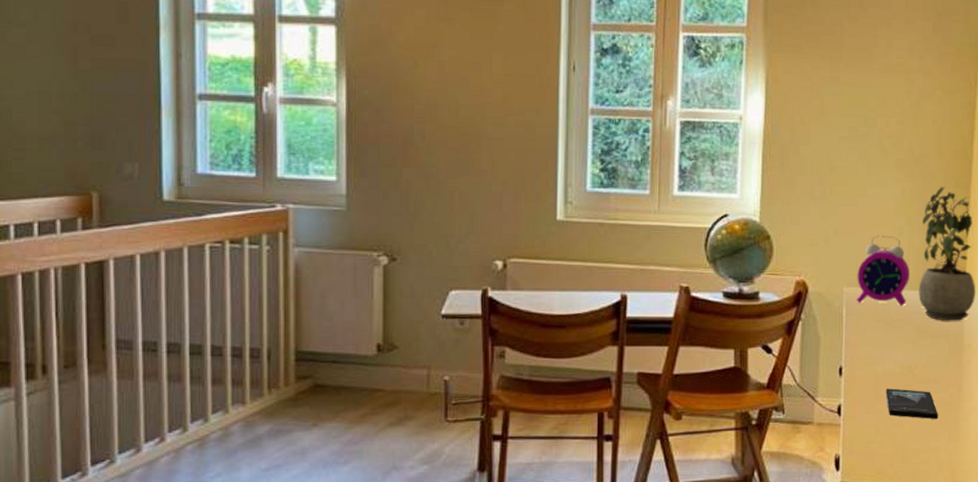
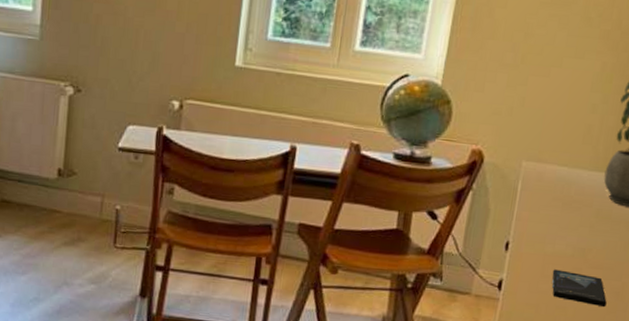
alarm clock: present [857,235,910,307] -> none [535,110,599,188]

